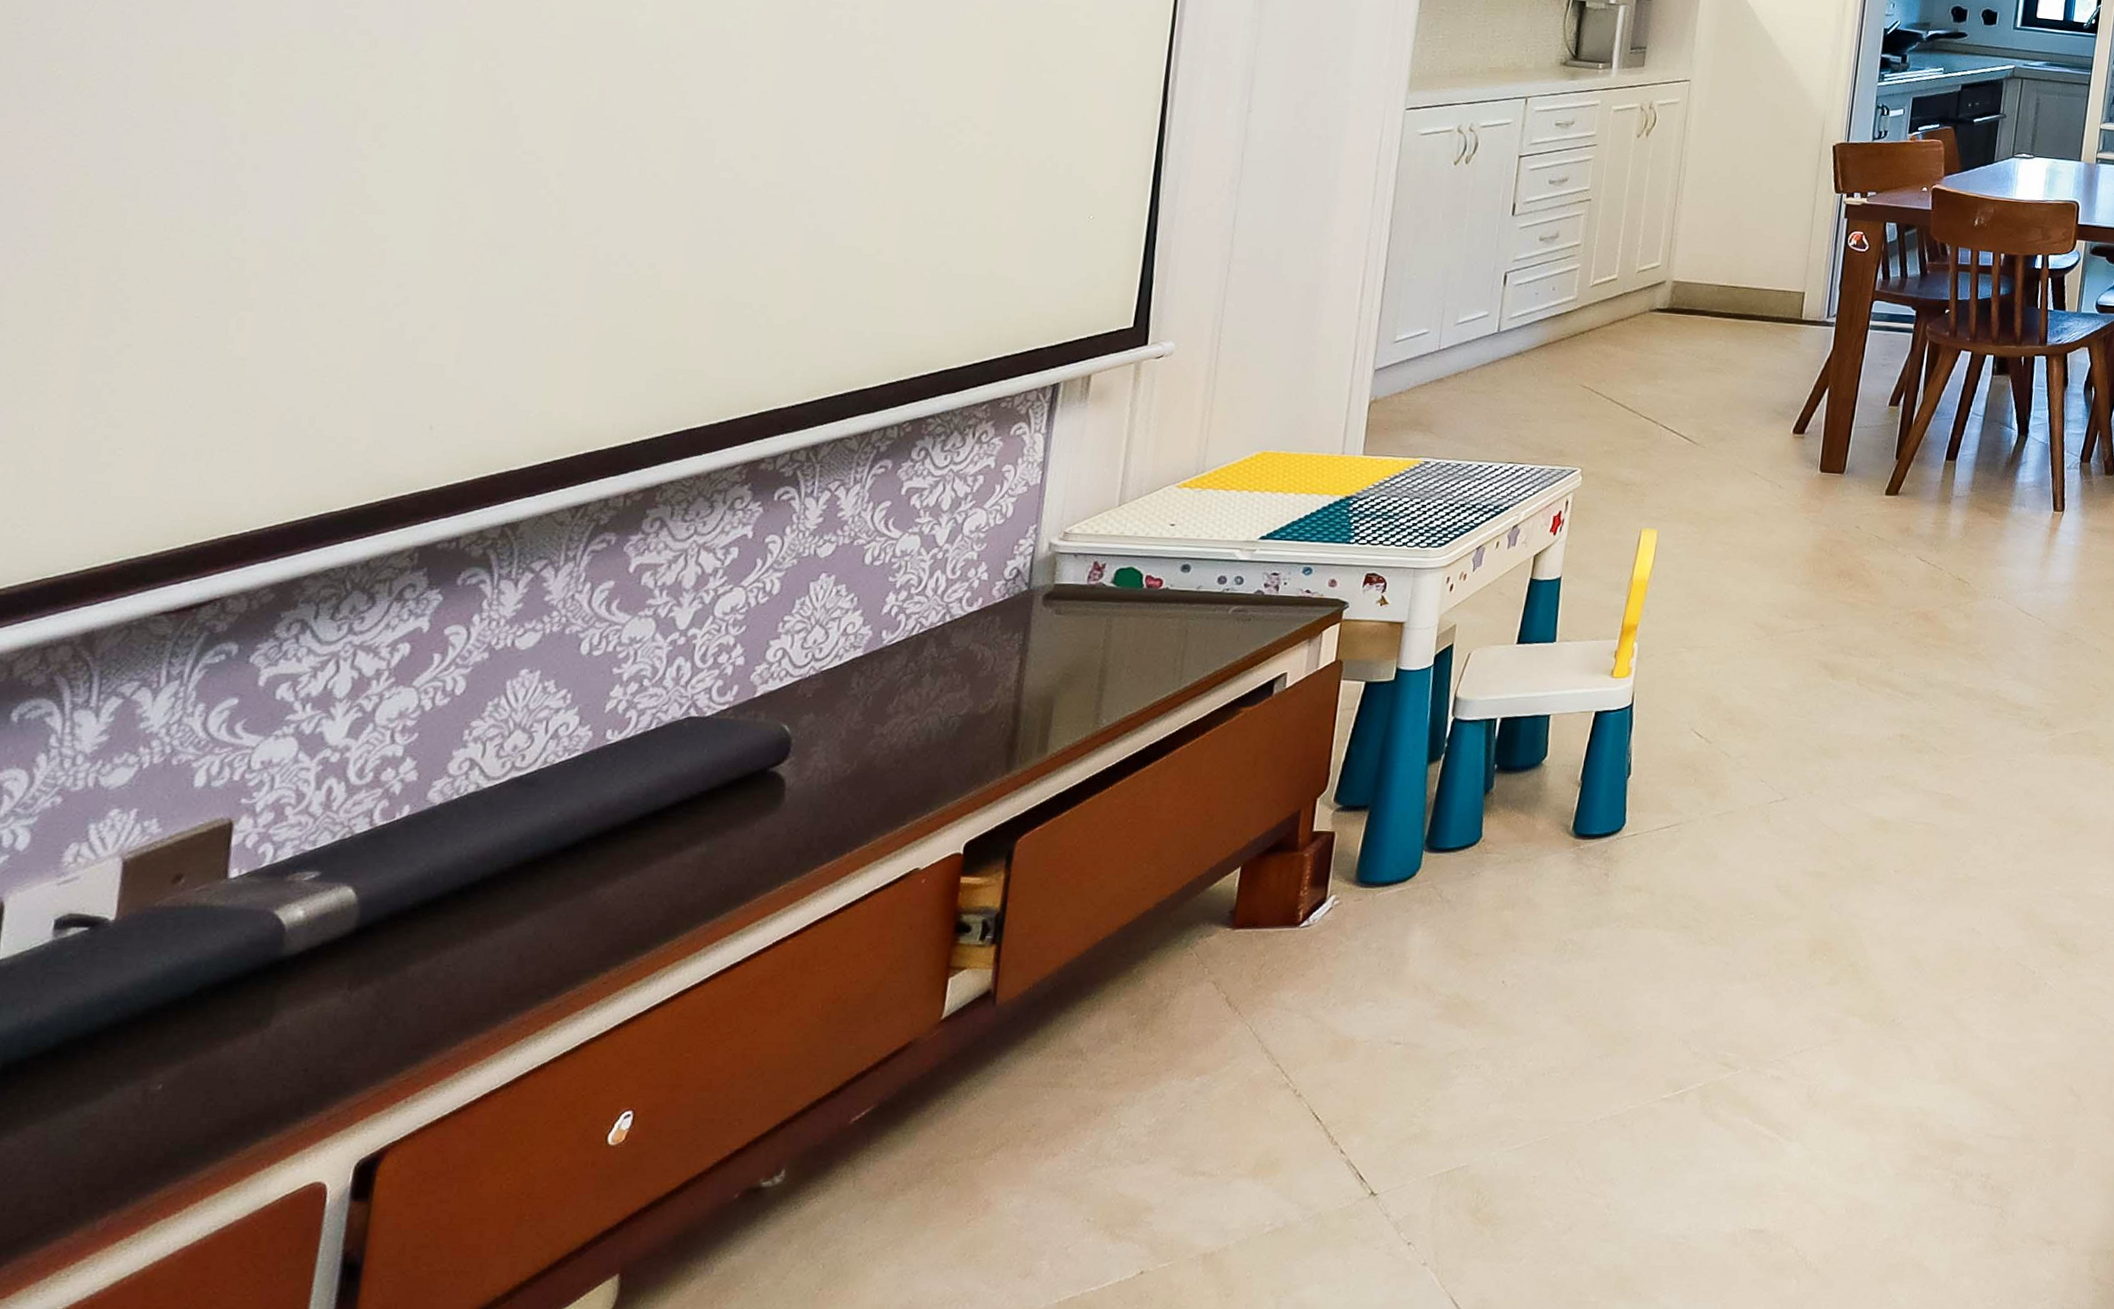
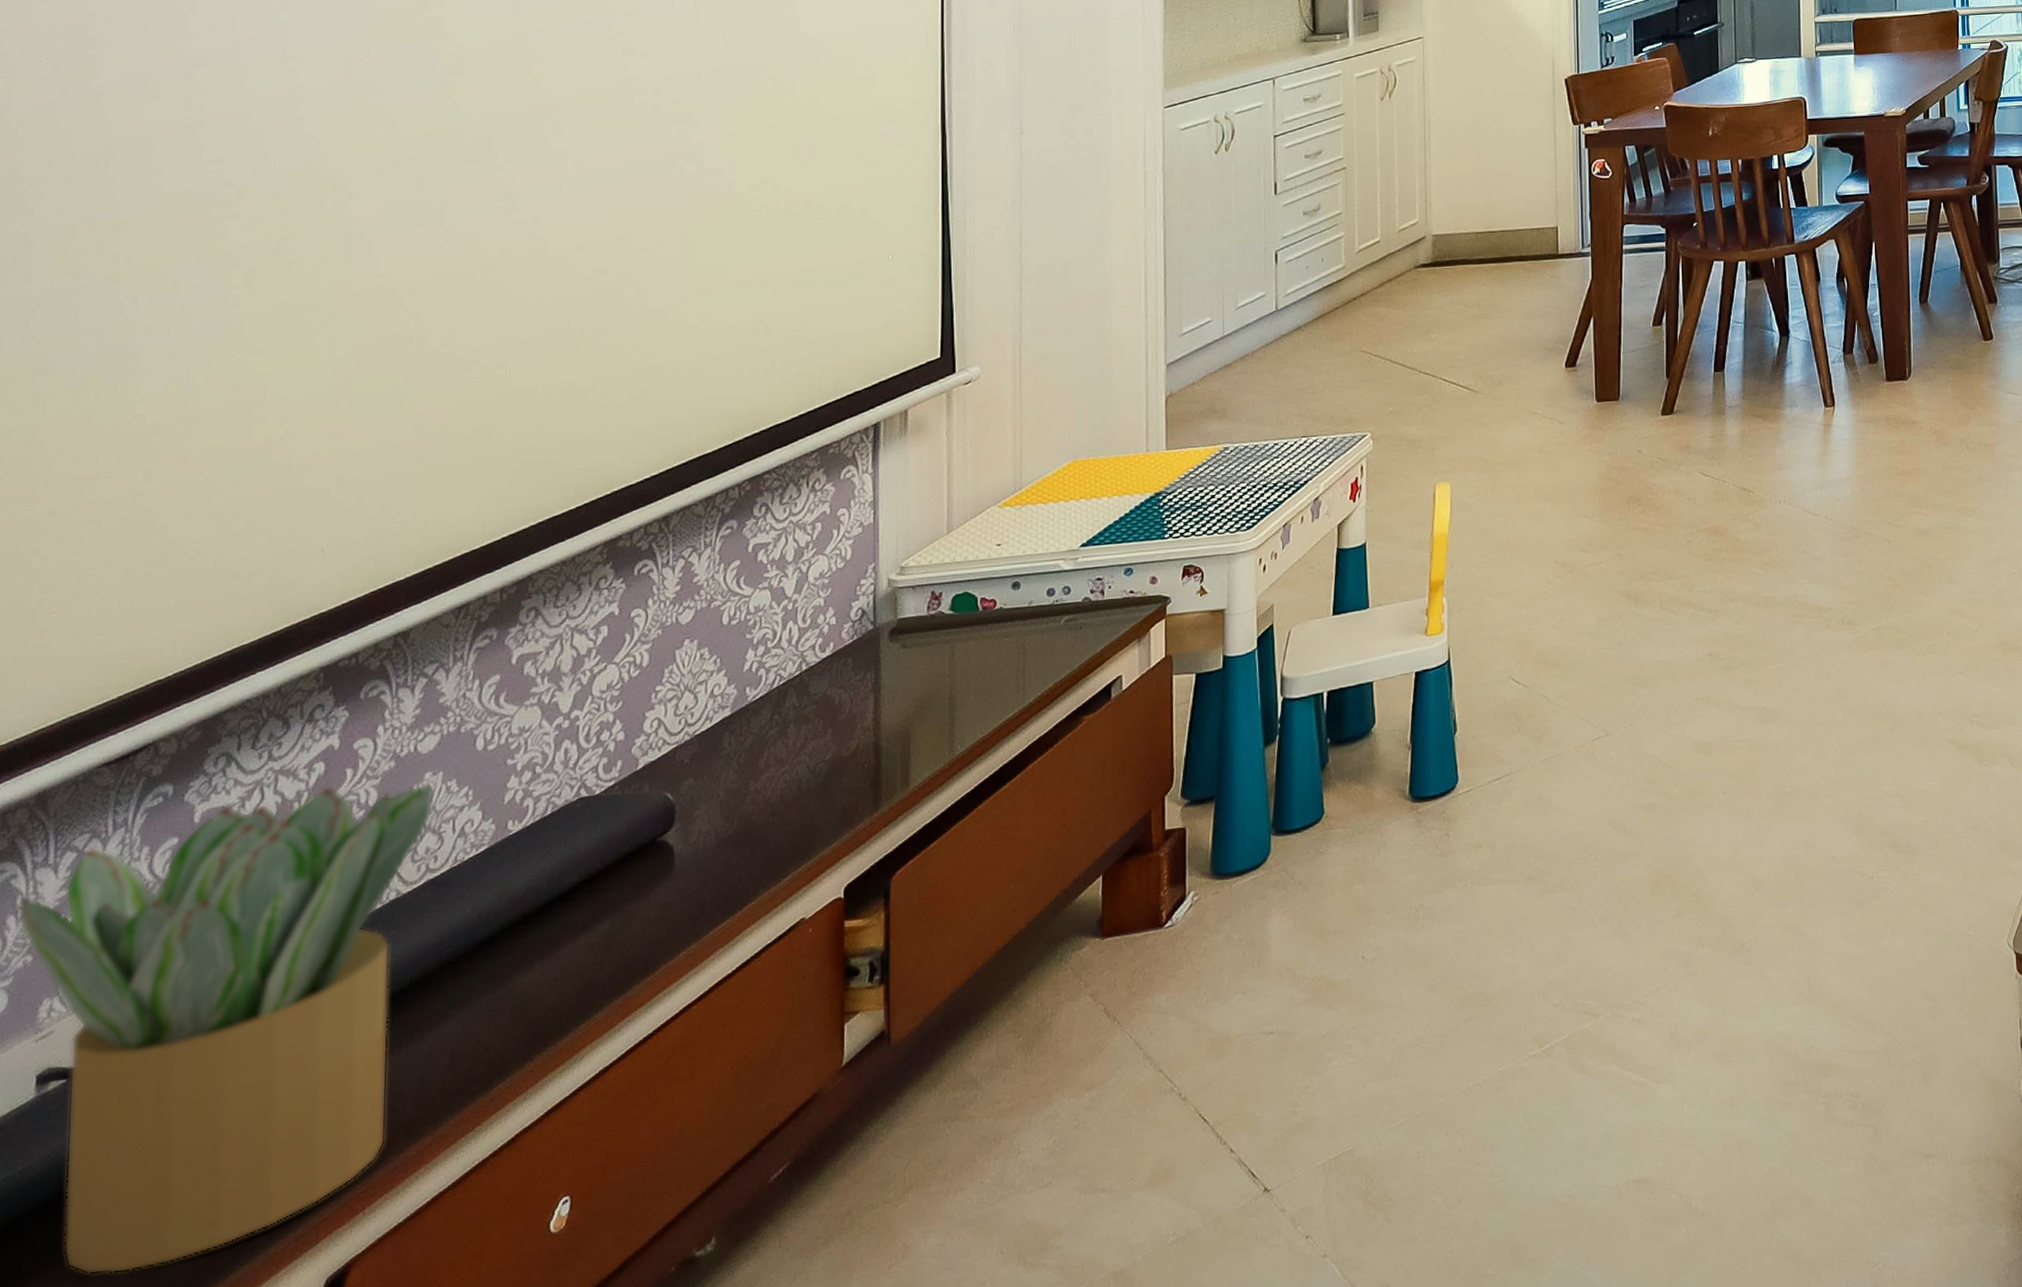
potted plant: none [48,668,531,1129] -> present [17,782,435,1275]

